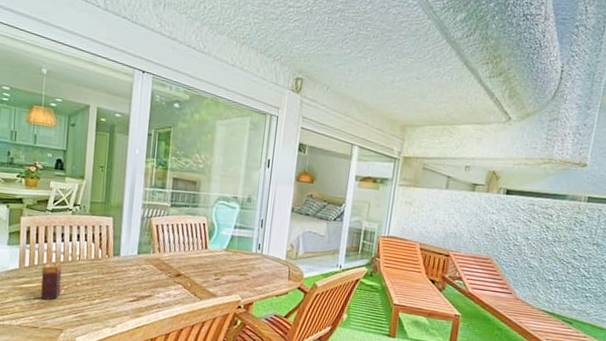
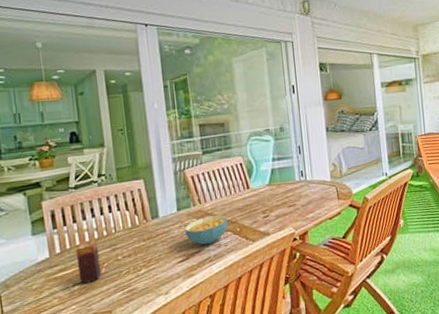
cereal bowl: none [140,265,182,292] -> present [185,214,229,245]

